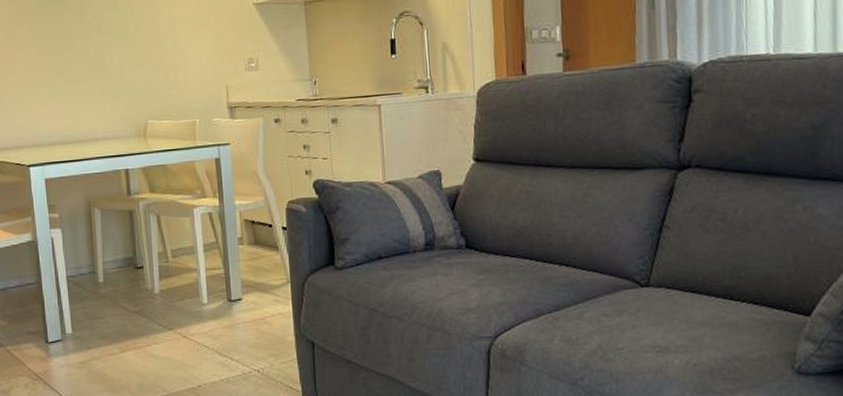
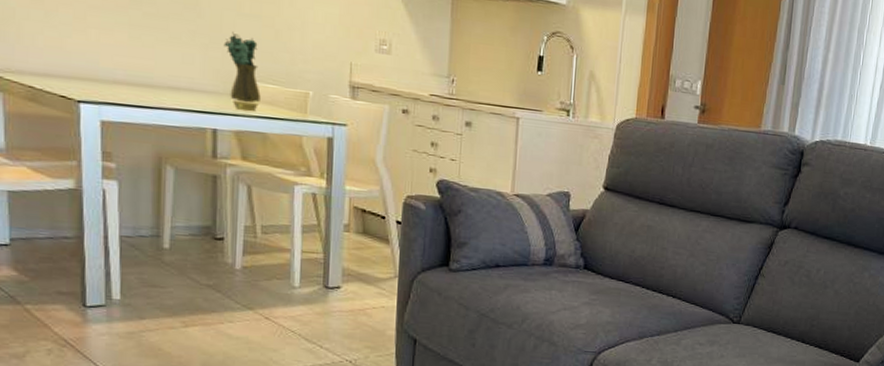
vase: none [126,81,159,148] -> present [223,32,261,111]

